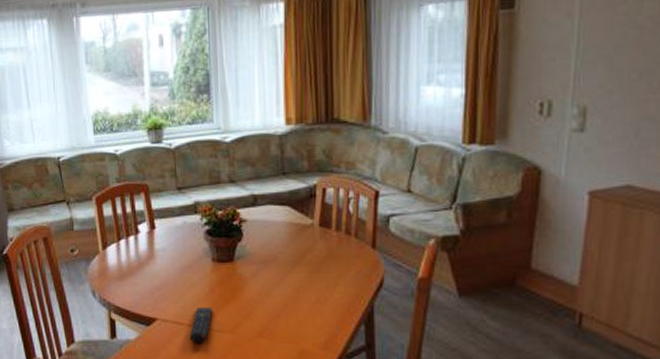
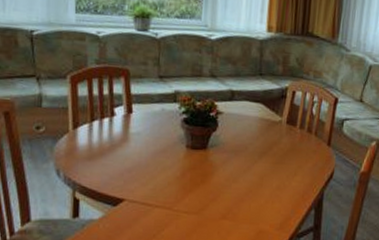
remote control: present [189,306,213,343] -> none [156,189,182,223]

